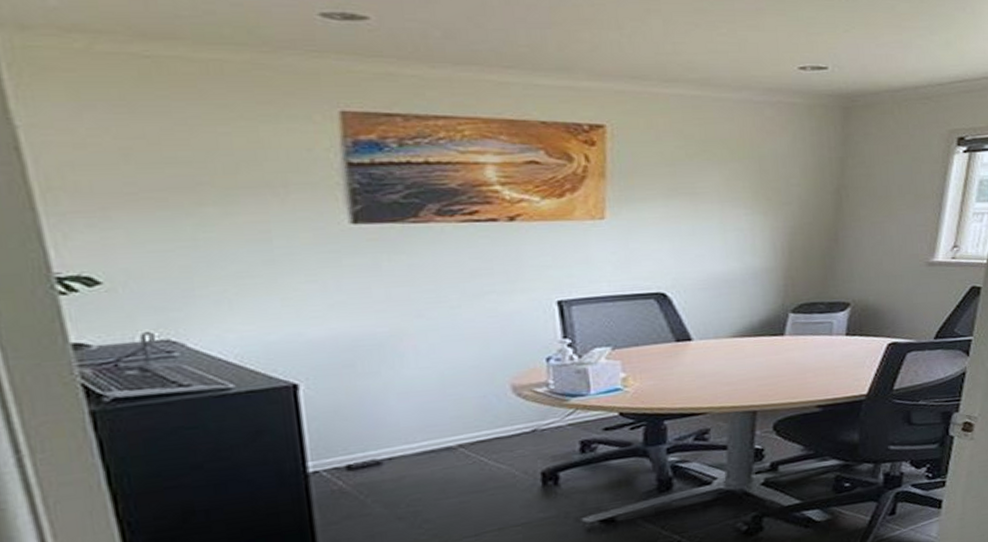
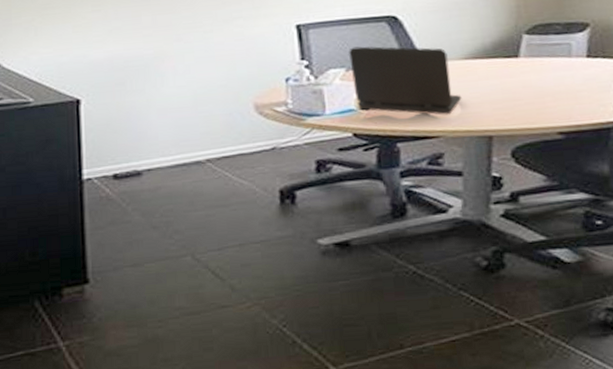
laptop: none [615,324,729,393] -> present [349,46,462,115]

